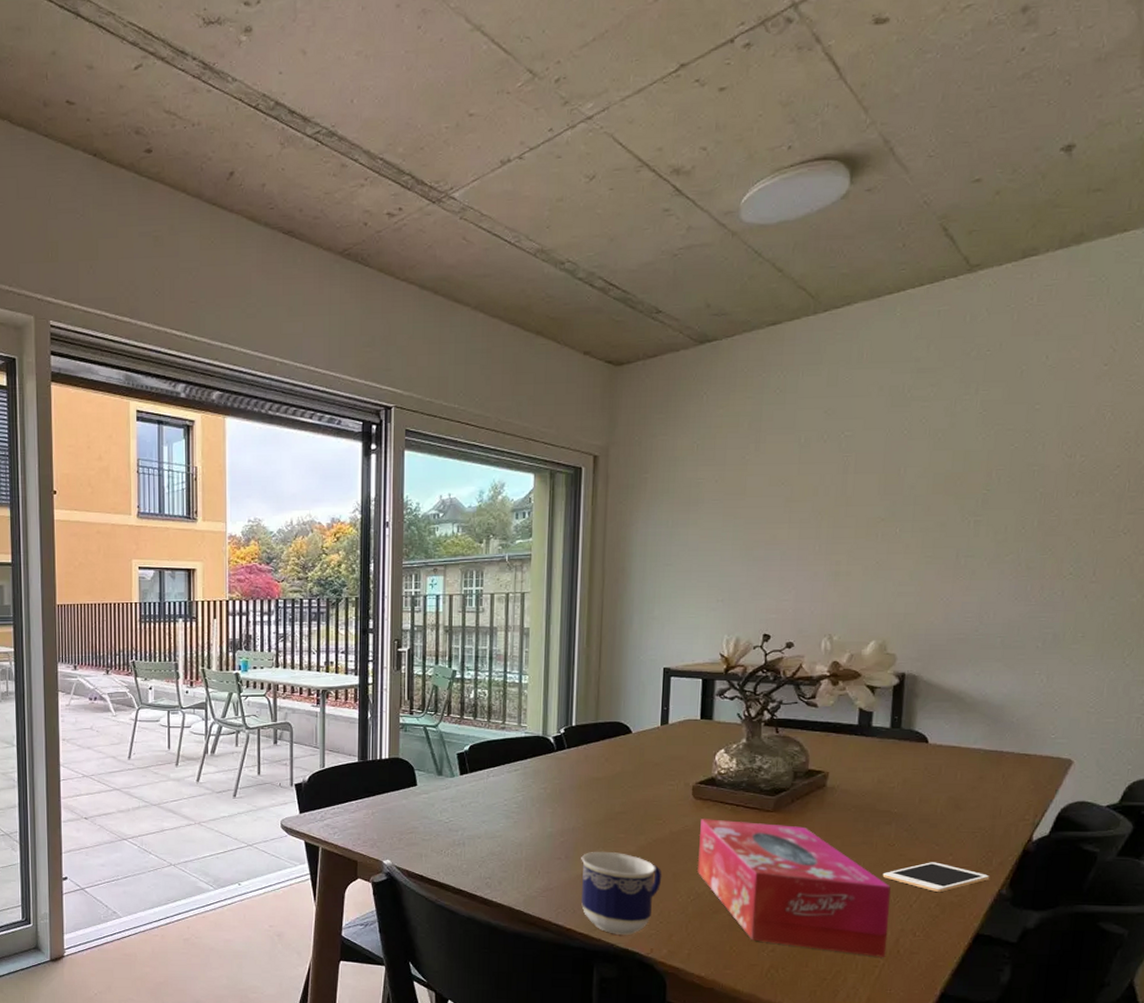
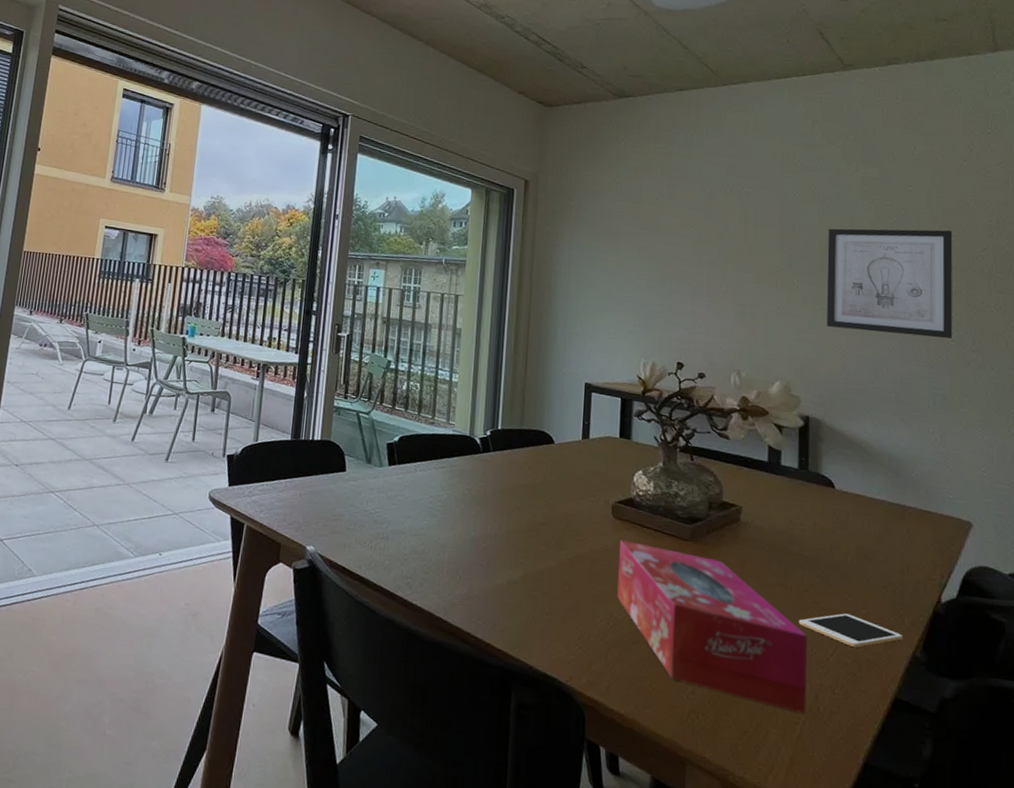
cup: present [581,851,662,935] -> none [501,562,582,658]
wall art: none [930,449,1083,575] -> present [827,228,953,339]

